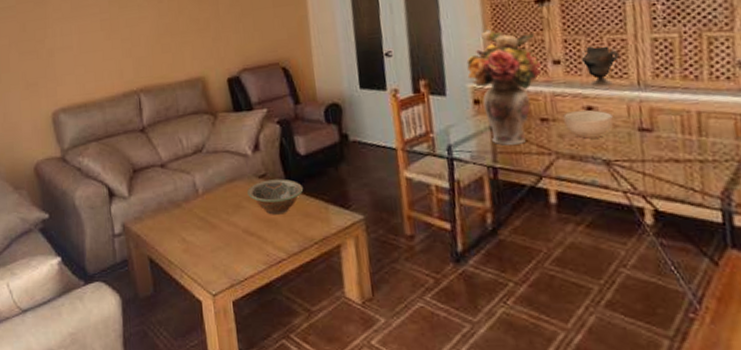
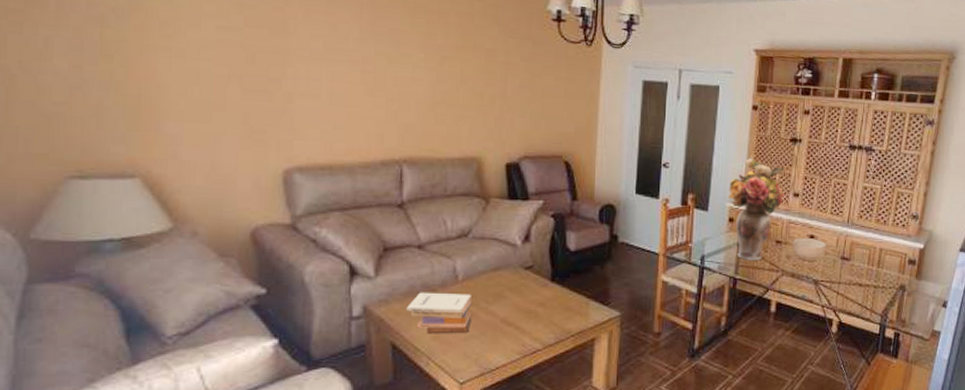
books: none [158,206,216,247] -> present [407,292,473,334]
decorative bowl: present [247,178,304,215] -> none [511,272,568,307]
decorative vase: present [582,45,620,87] -> none [814,185,840,220]

